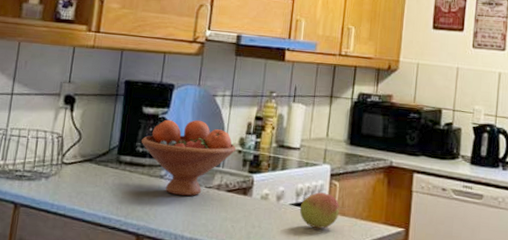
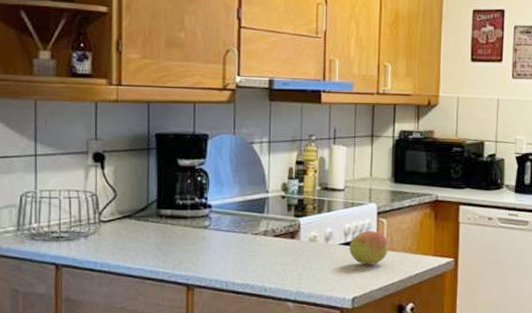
fruit bowl: present [141,119,237,196] -> none [180,168,280,244]

